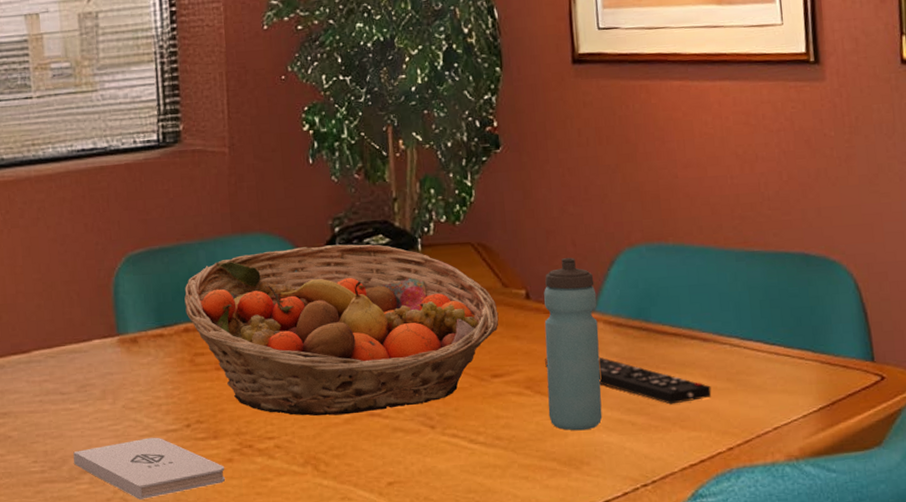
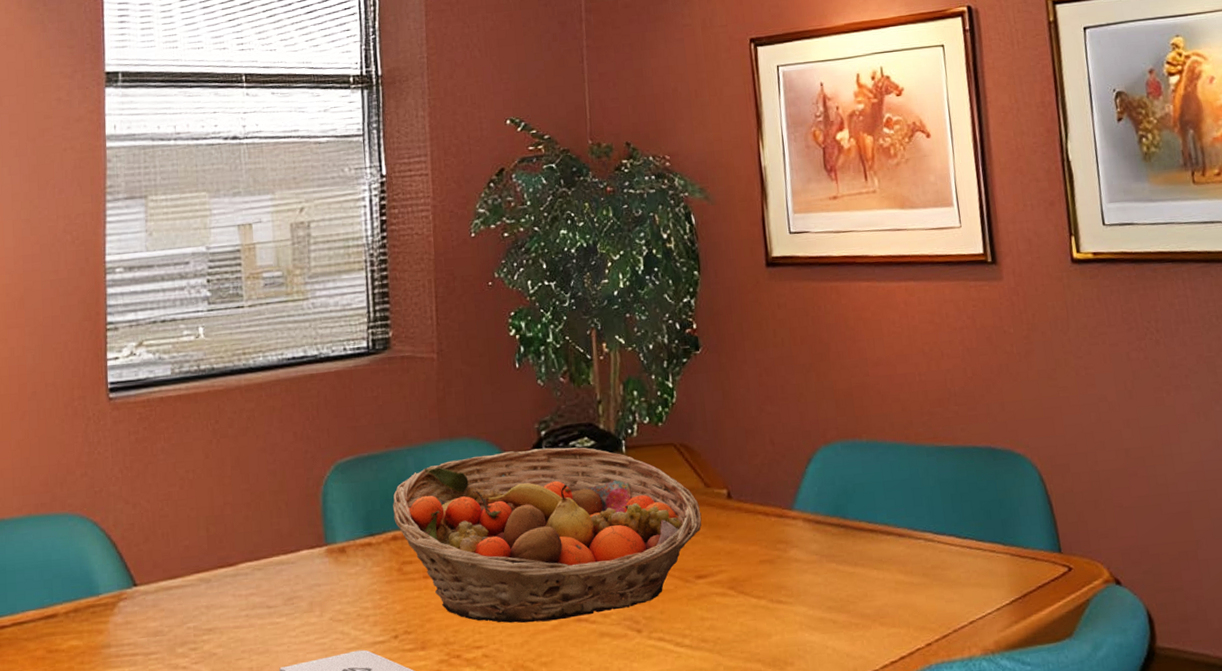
water bottle: present [544,257,603,431] -> none [745,456,805,631]
remote control: present [545,356,712,405] -> none [747,554,909,601]

